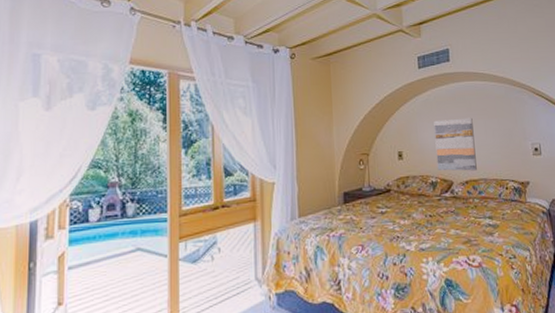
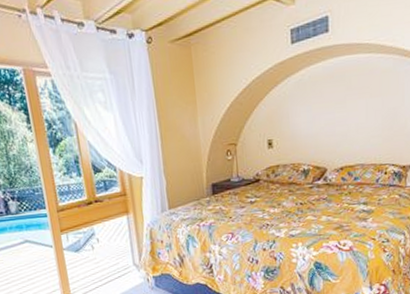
wall art: present [434,117,477,171] -> none [307,97,354,158]

